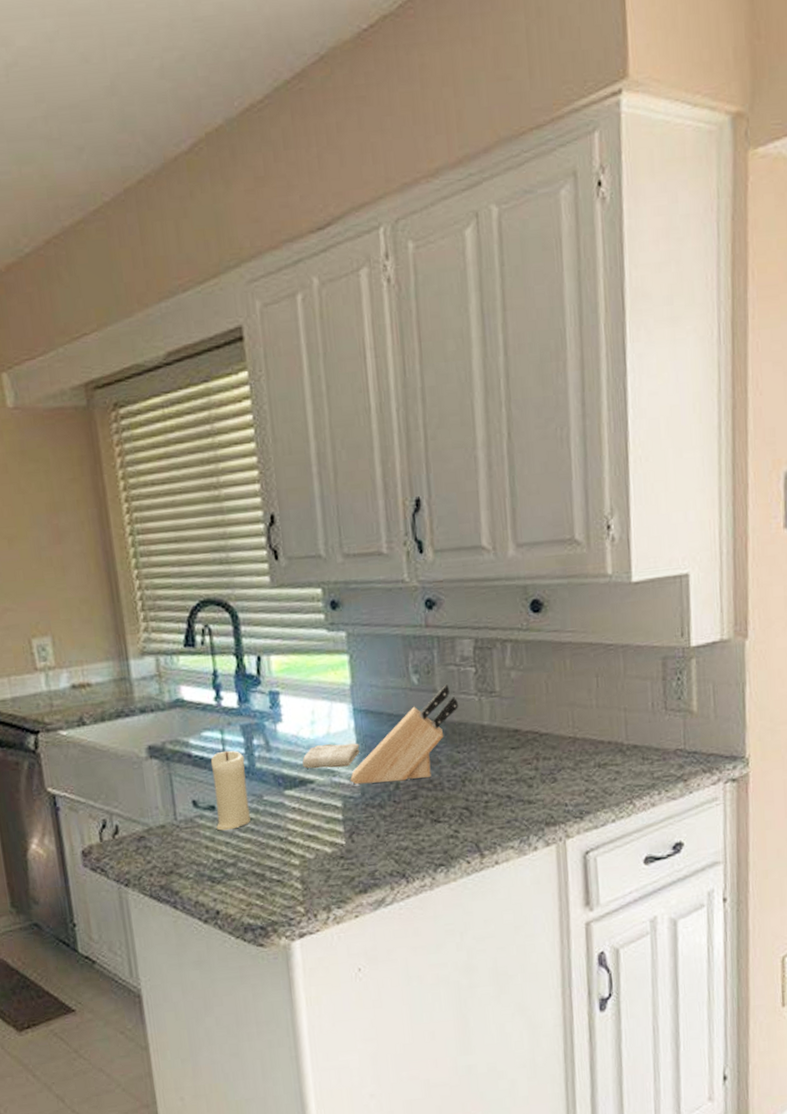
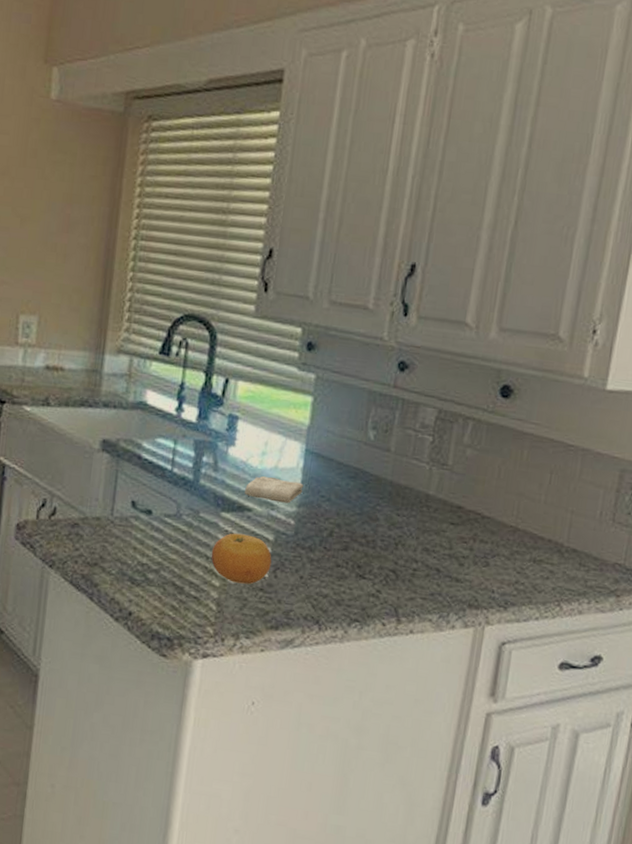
candle: present [210,750,251,831] -> none [148,460,191,538]
fruit: none [283,806,346,857] -> present [211,533,272,585]
knife block: present [350,683,458,785] -> none [287,446,409,533]

